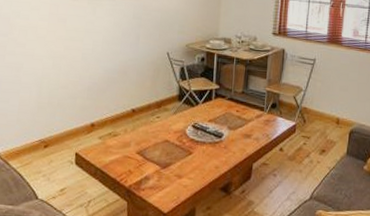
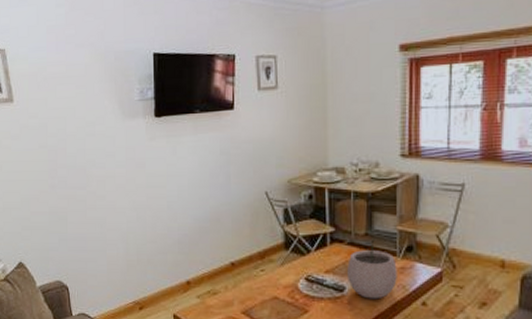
plant pot: none [226,96,264,145] -> present [347,238,397,300]

